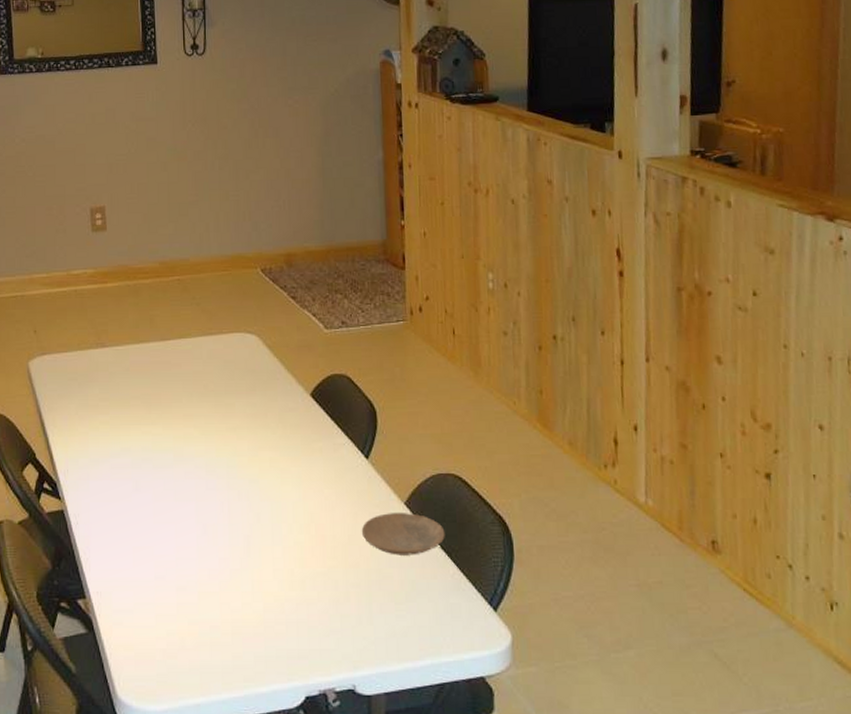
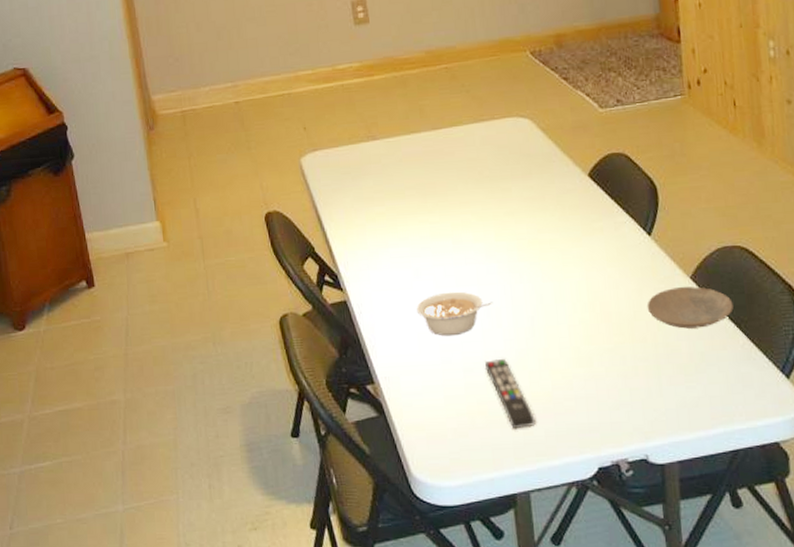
legume: none [133,506,211,552] -> present [416,291,494,336]
remote control: none [199,579,245,651] -> present [485,359,535,428]

